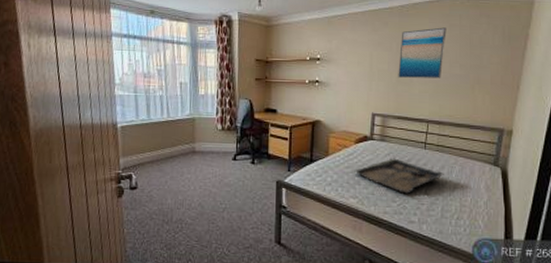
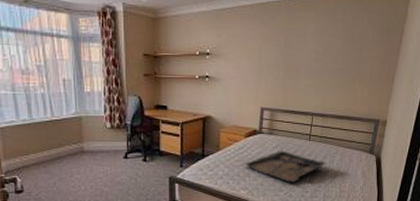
wall art: present [398,27,447,79] -> none [285,22,331,73]

